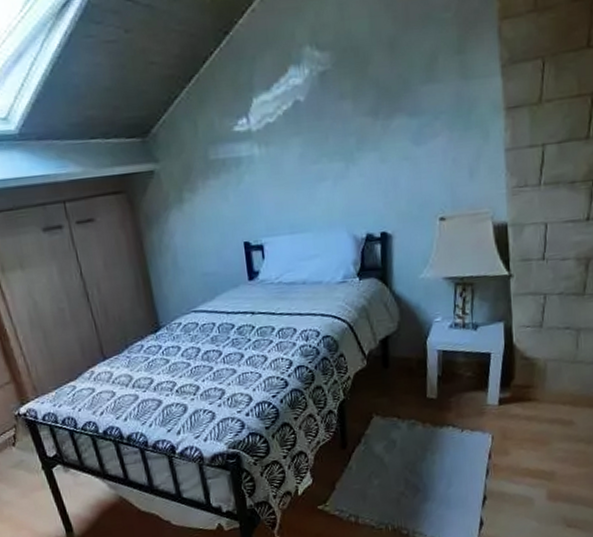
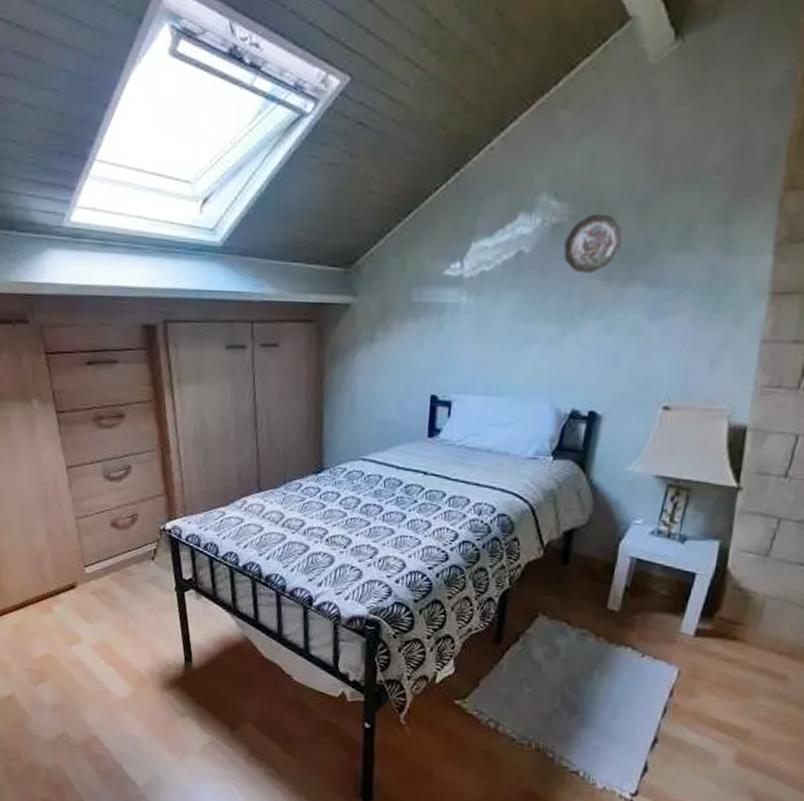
decorative plate: none [332,58,380,113] -> present [563,213,622,274]

